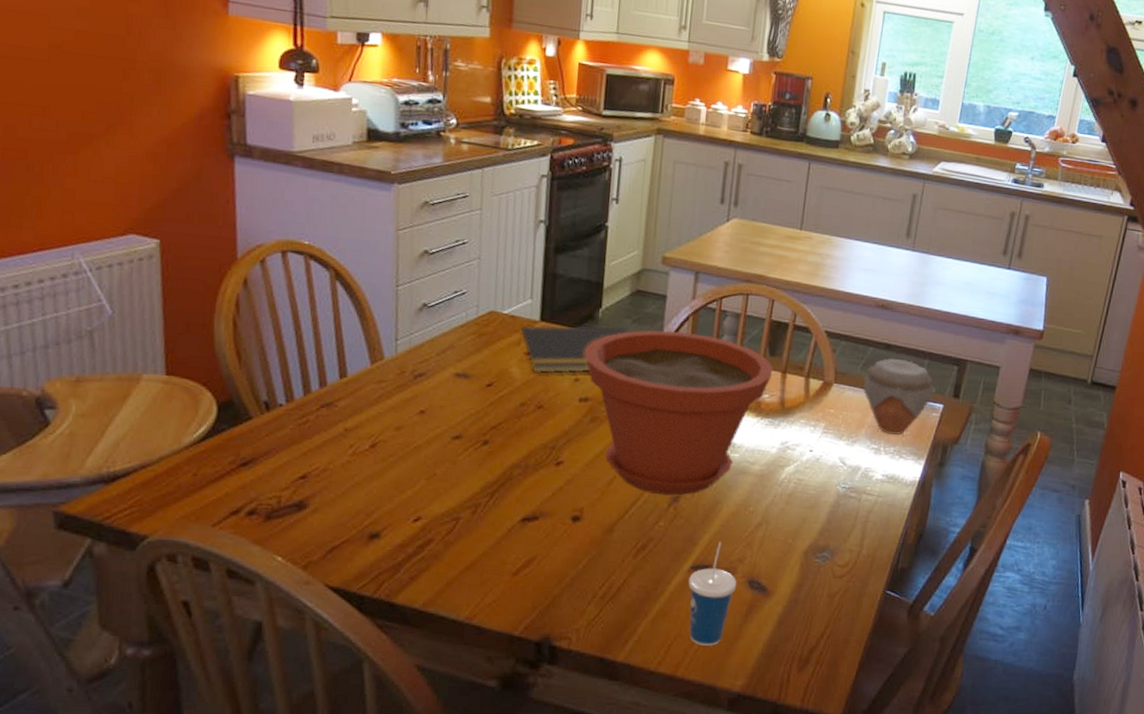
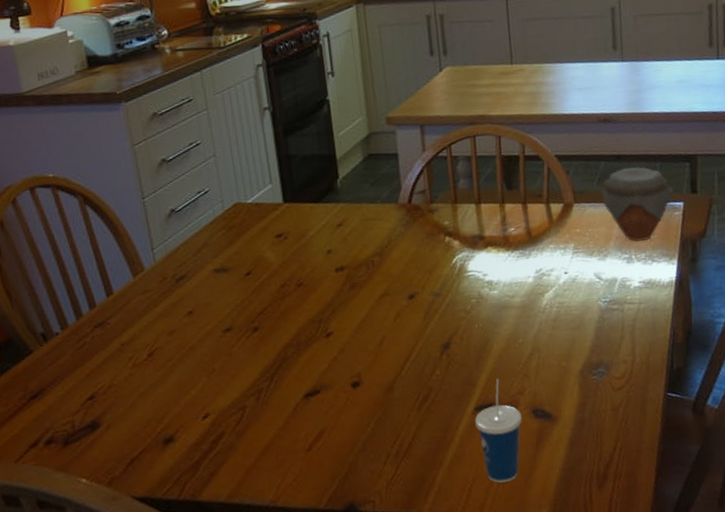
notepad: present [517,325,631,374] -> none [267,191,371,253]
plant pot: present [584,330,774,496] -> none [330,183,514,346]

